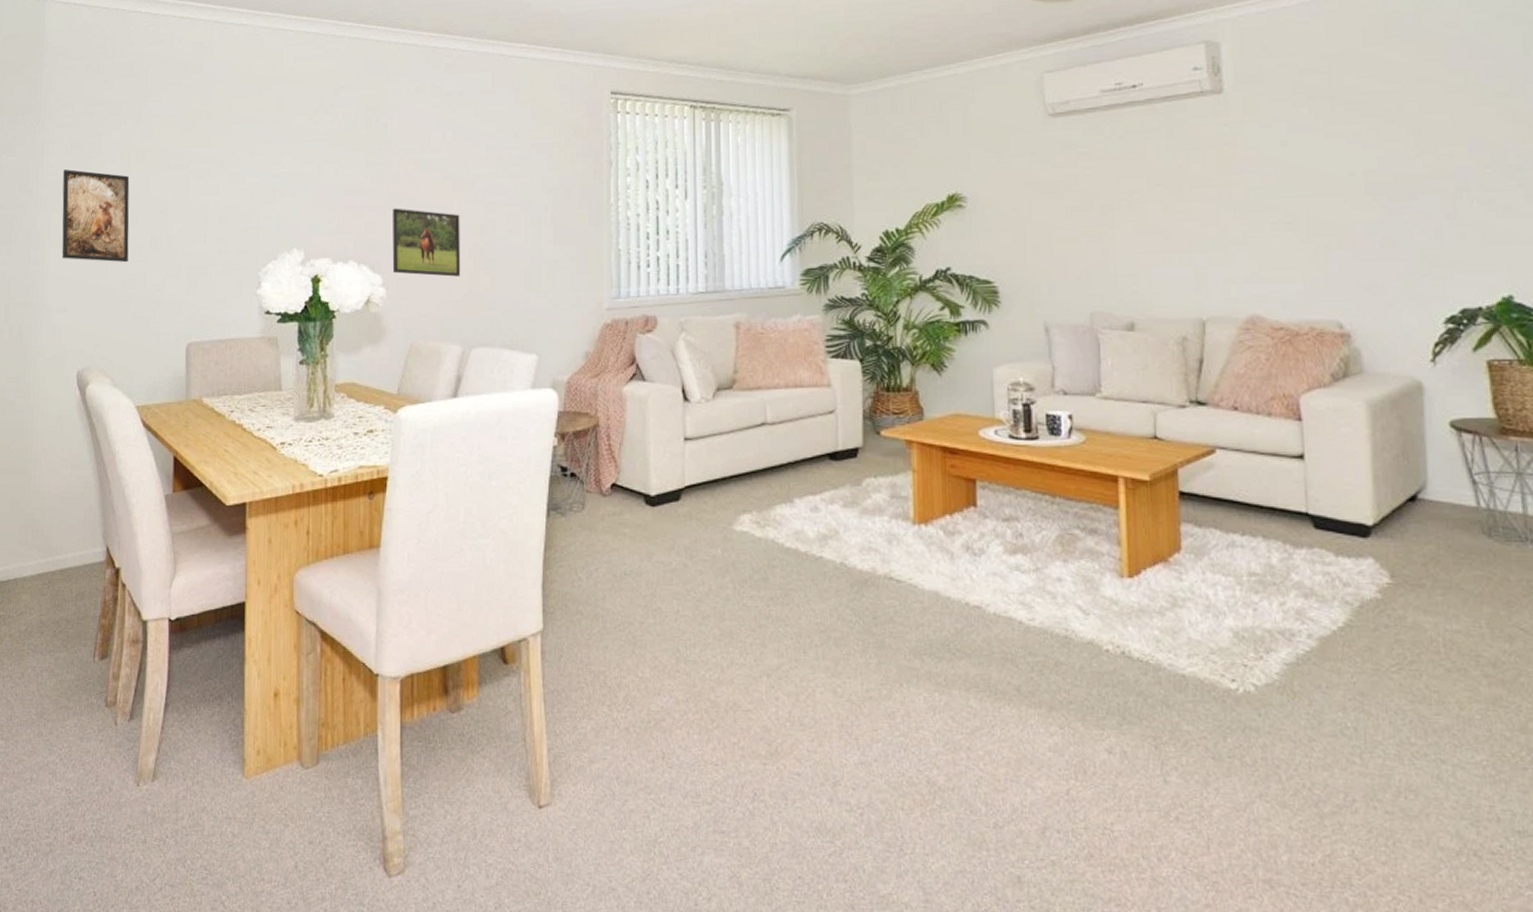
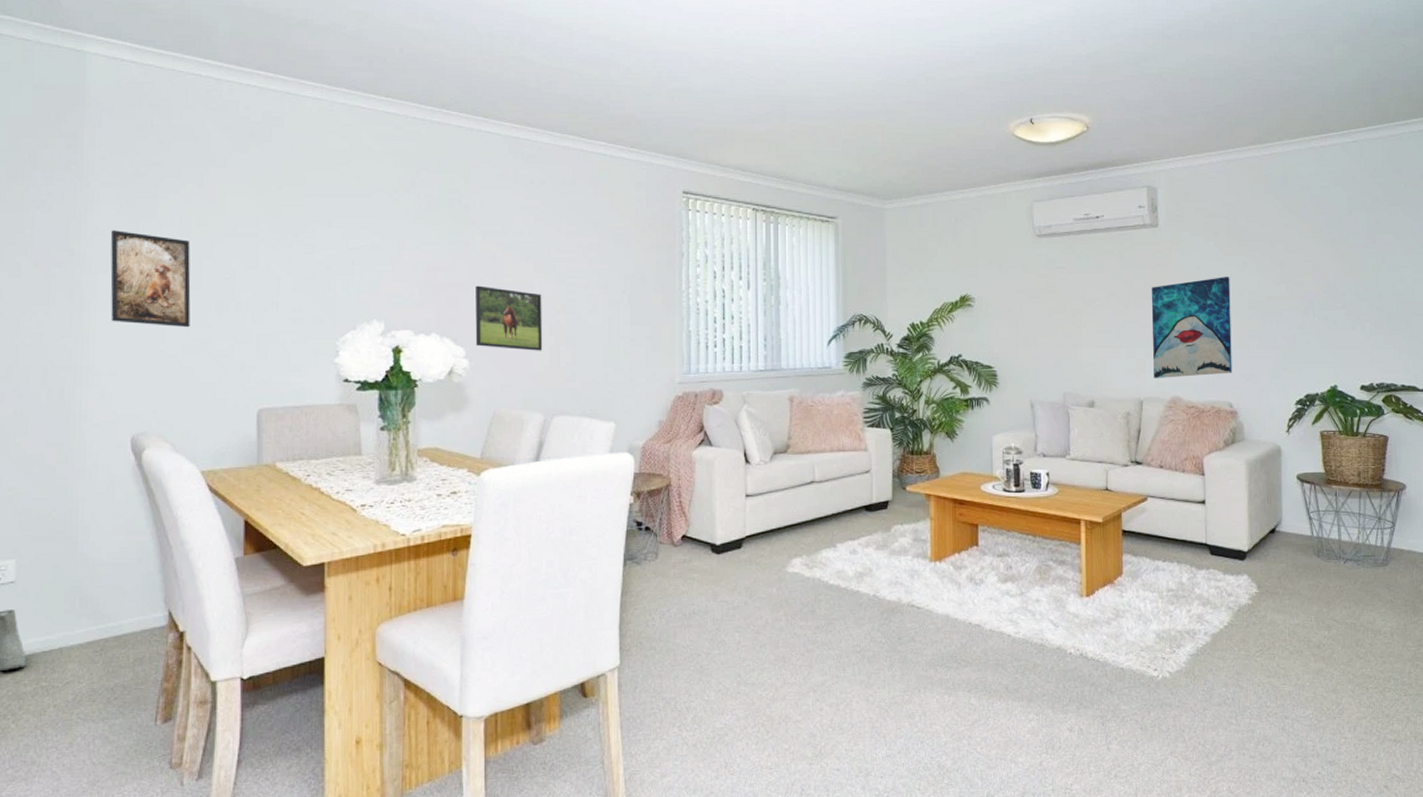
wall art: none [1214,151,1342,291] -> present [1151,276,1232,378]

